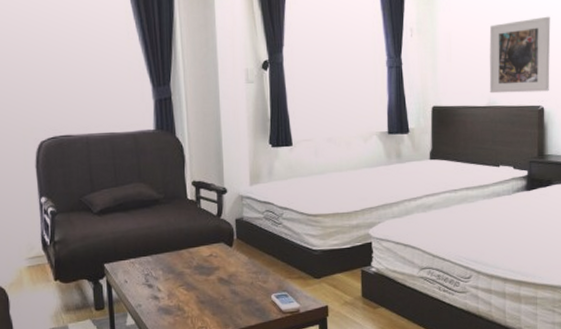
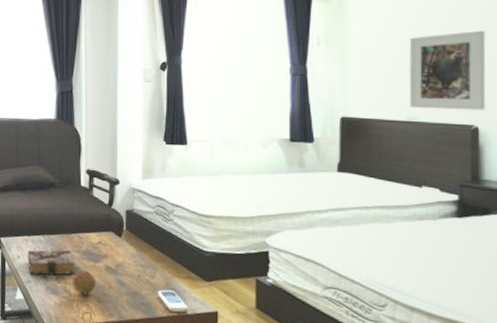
book: none [135,267,188,298] -> present [27,250,76,276]
fruit: none [186,286,210,310] -> present [73,270,97,295]

